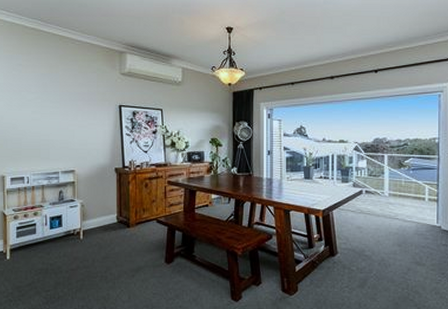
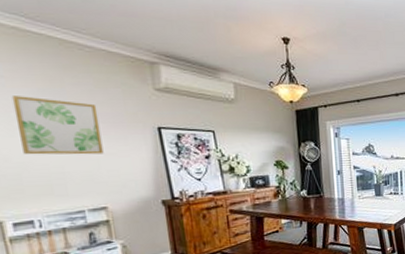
wall art: none [24,79,78,126] -> present [11,96,104,155]

